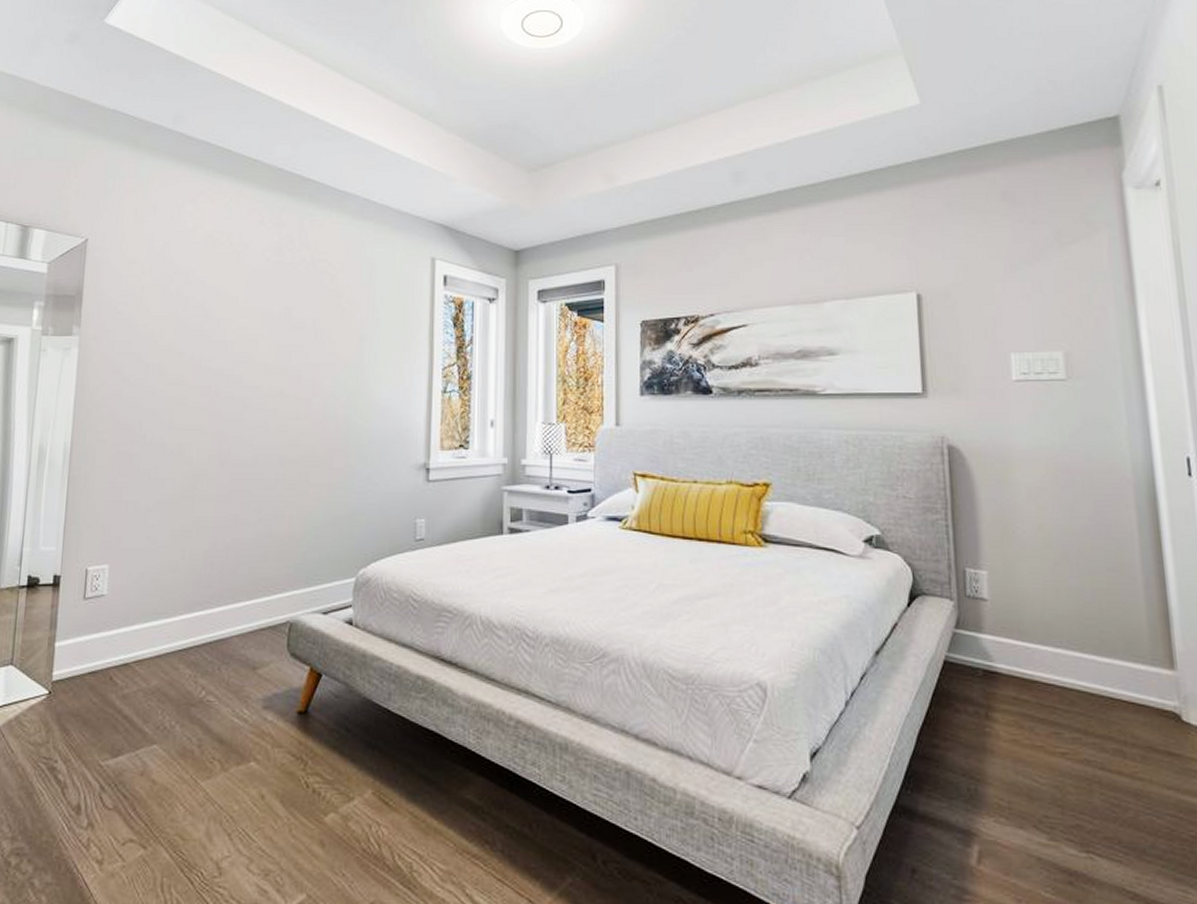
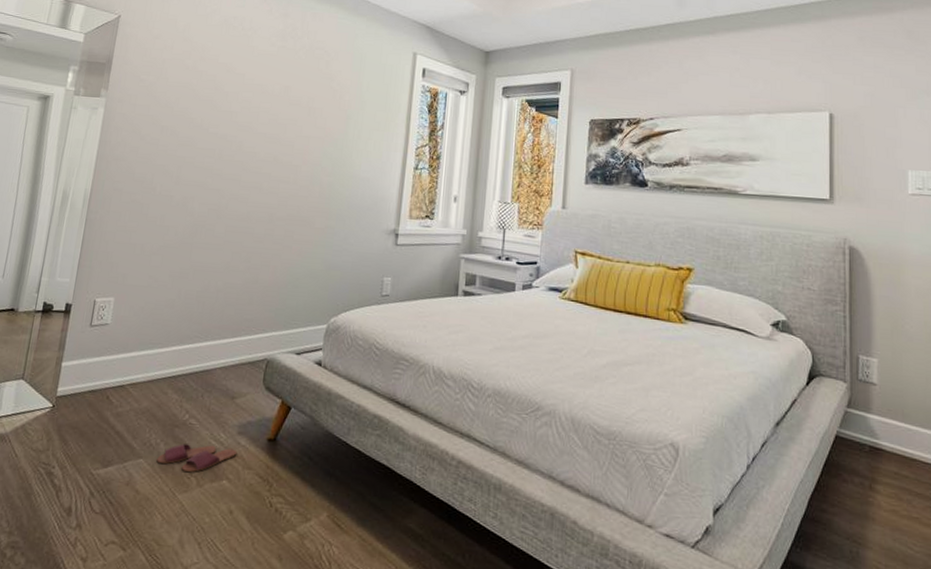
slippers: none [173,723,264,756] -> present [156,444,238,473]

